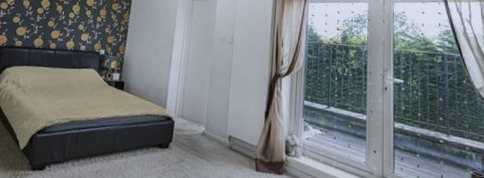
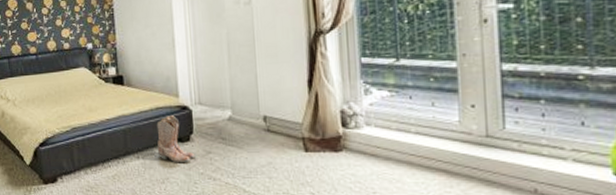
boots: none [140,123,170,167] -> present [156,115,196,163]

